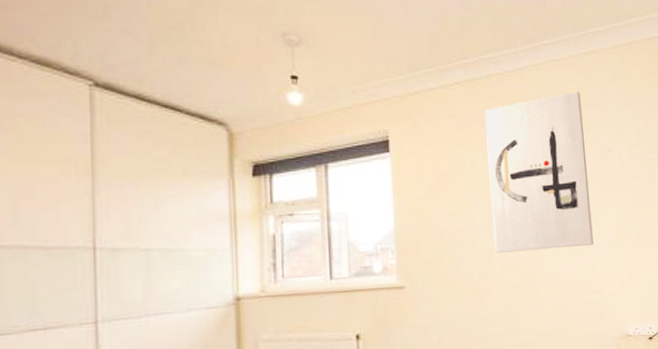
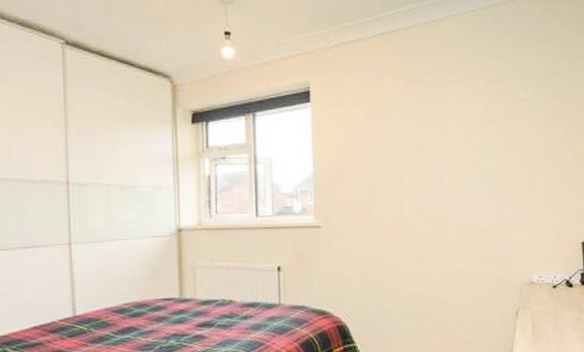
wall art: present [484,91,594,253] -> none [400,41,502,199]

